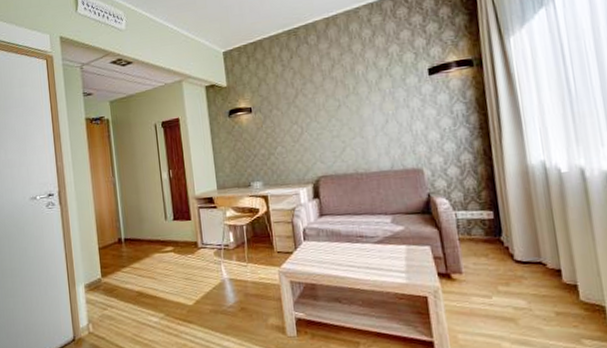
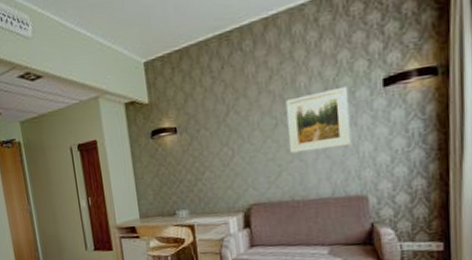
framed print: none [346,74,405,131] -> present [285,86,352,153]

